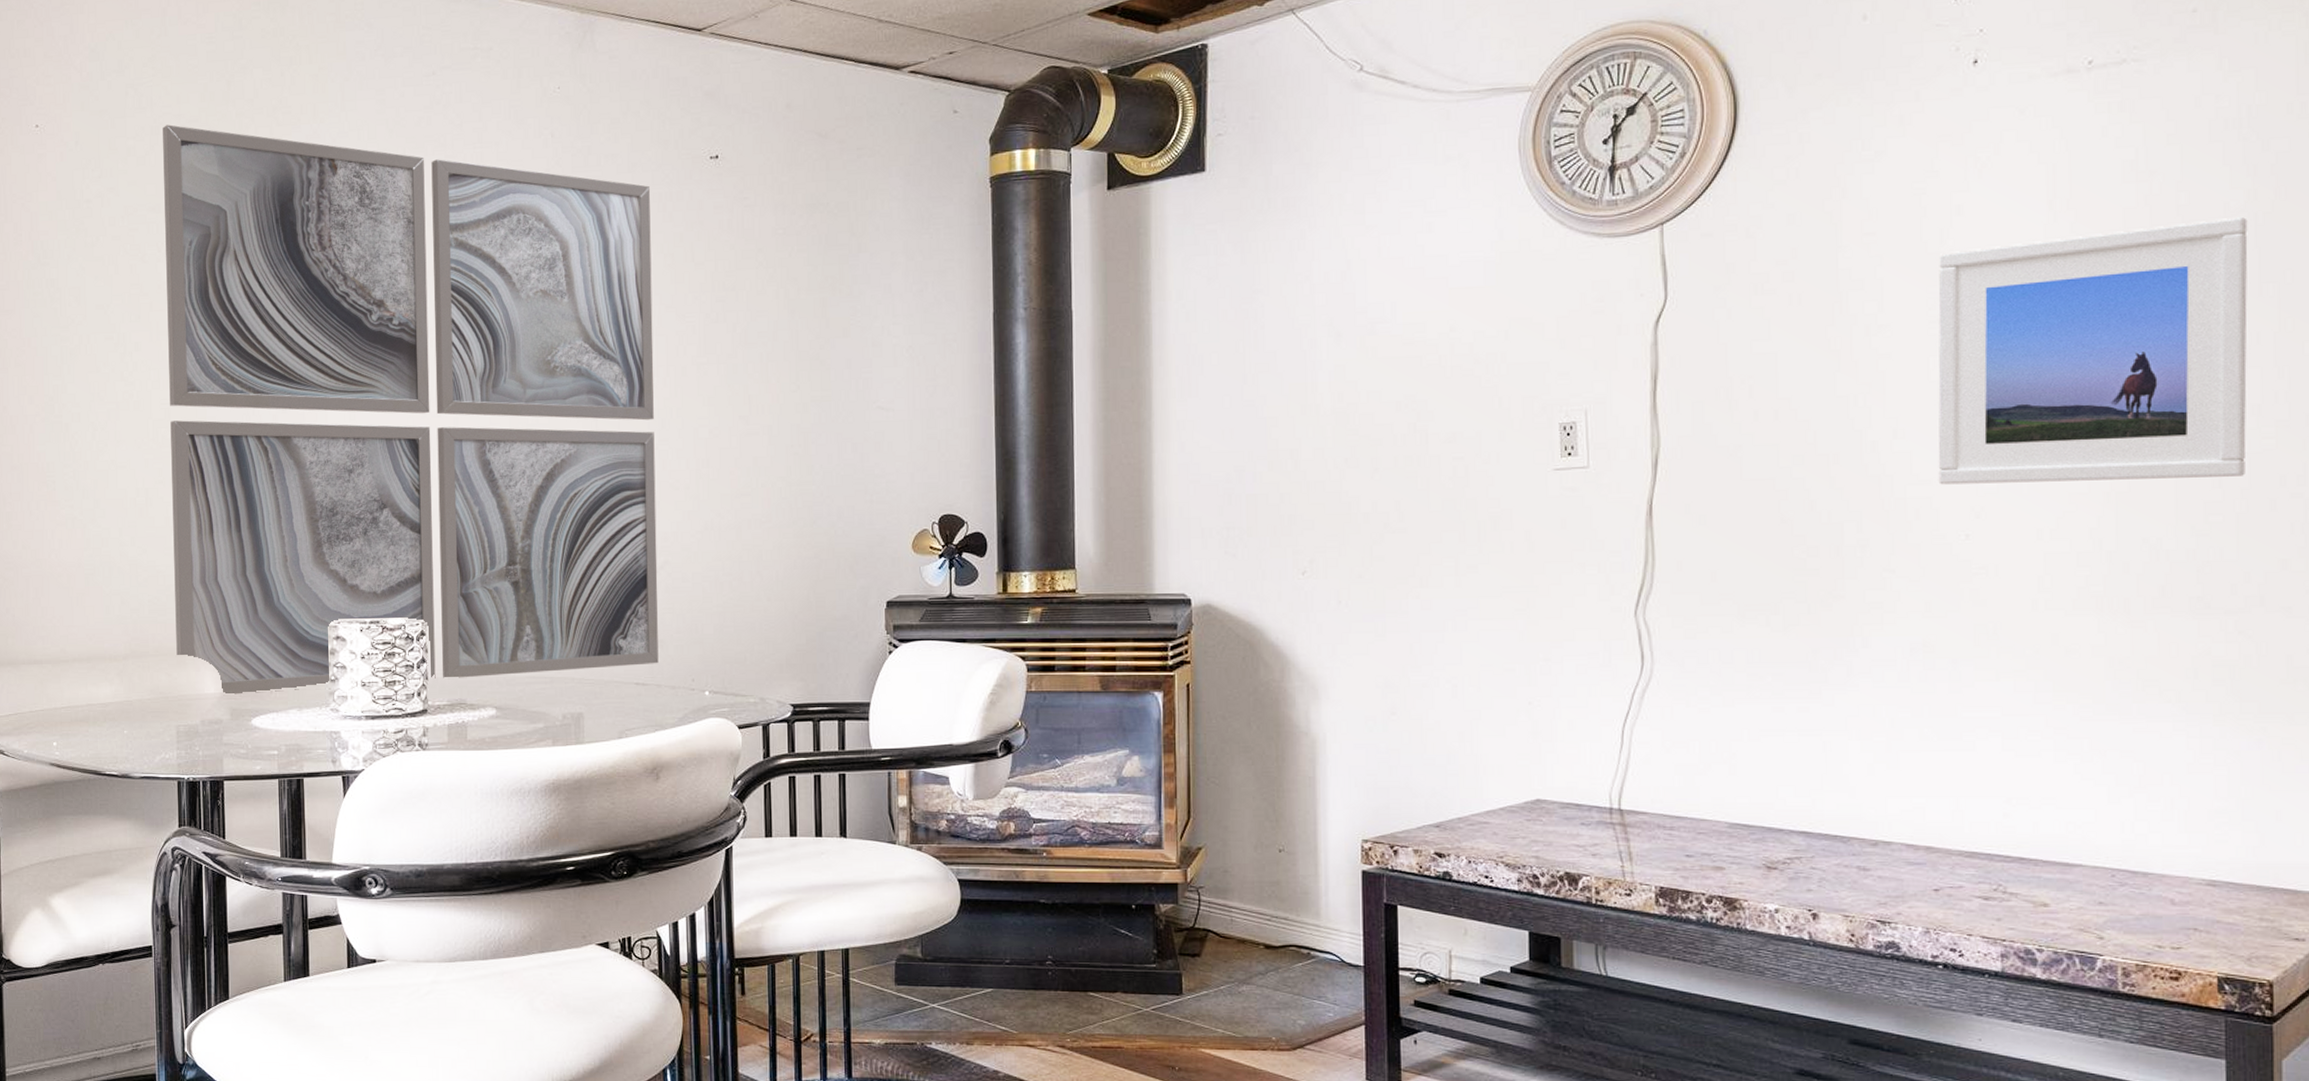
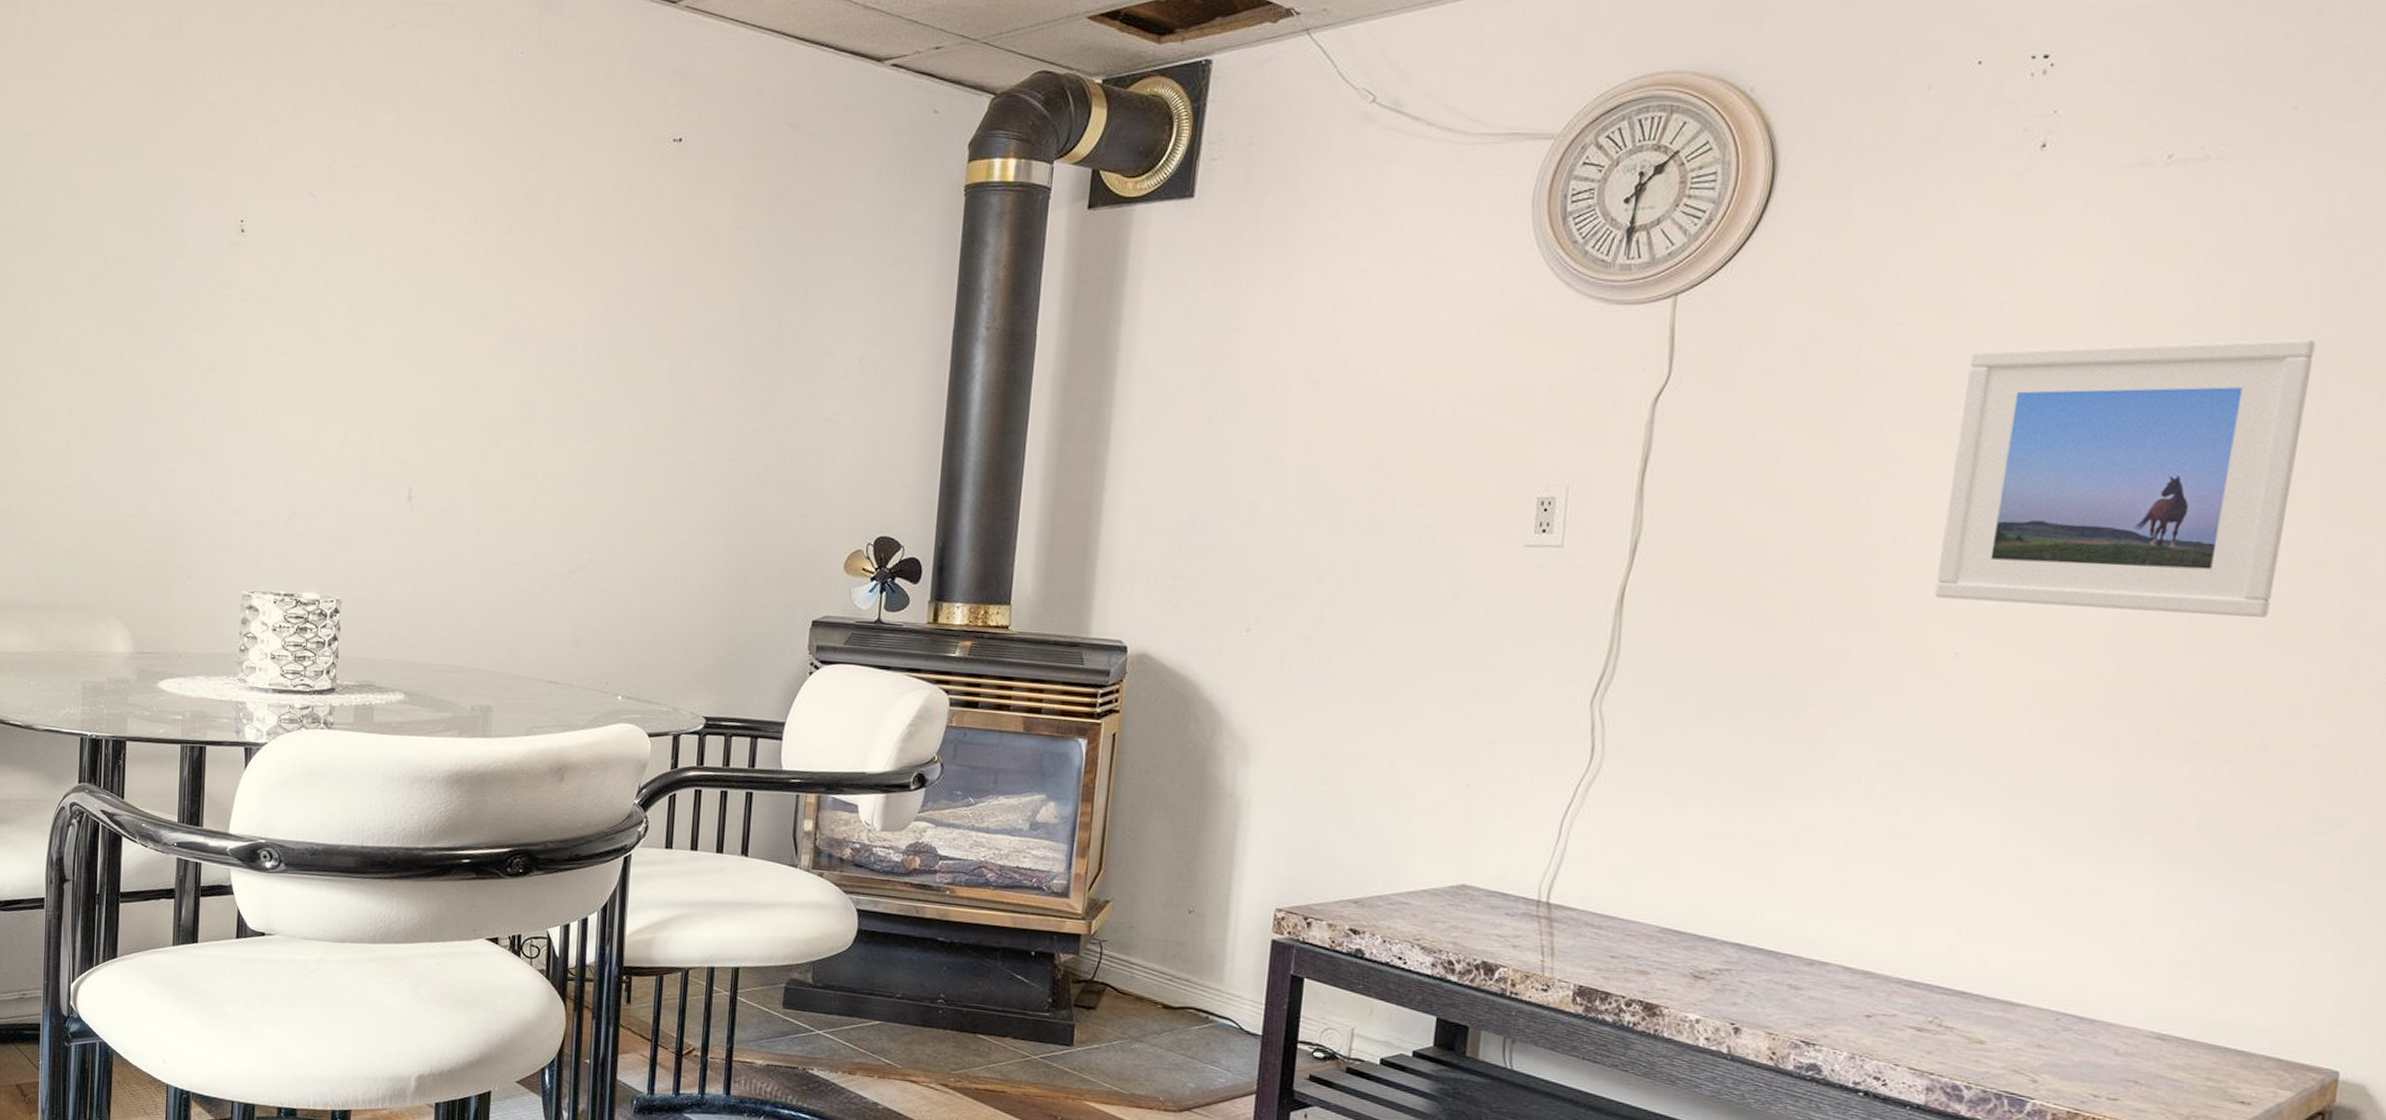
wall art: present [163,124,659,696] -> none [88,59,607,663]

